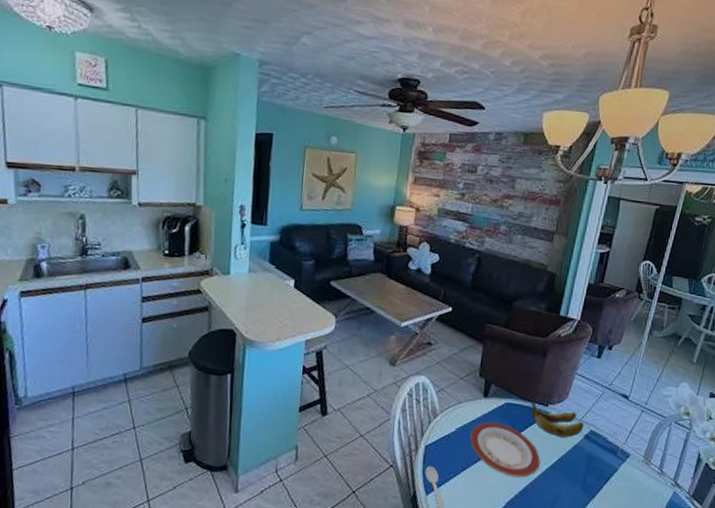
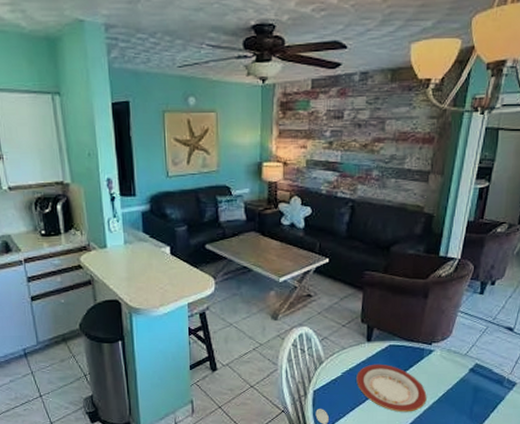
banana: present [531,399,584,438] -> none [414,339,469,373]

